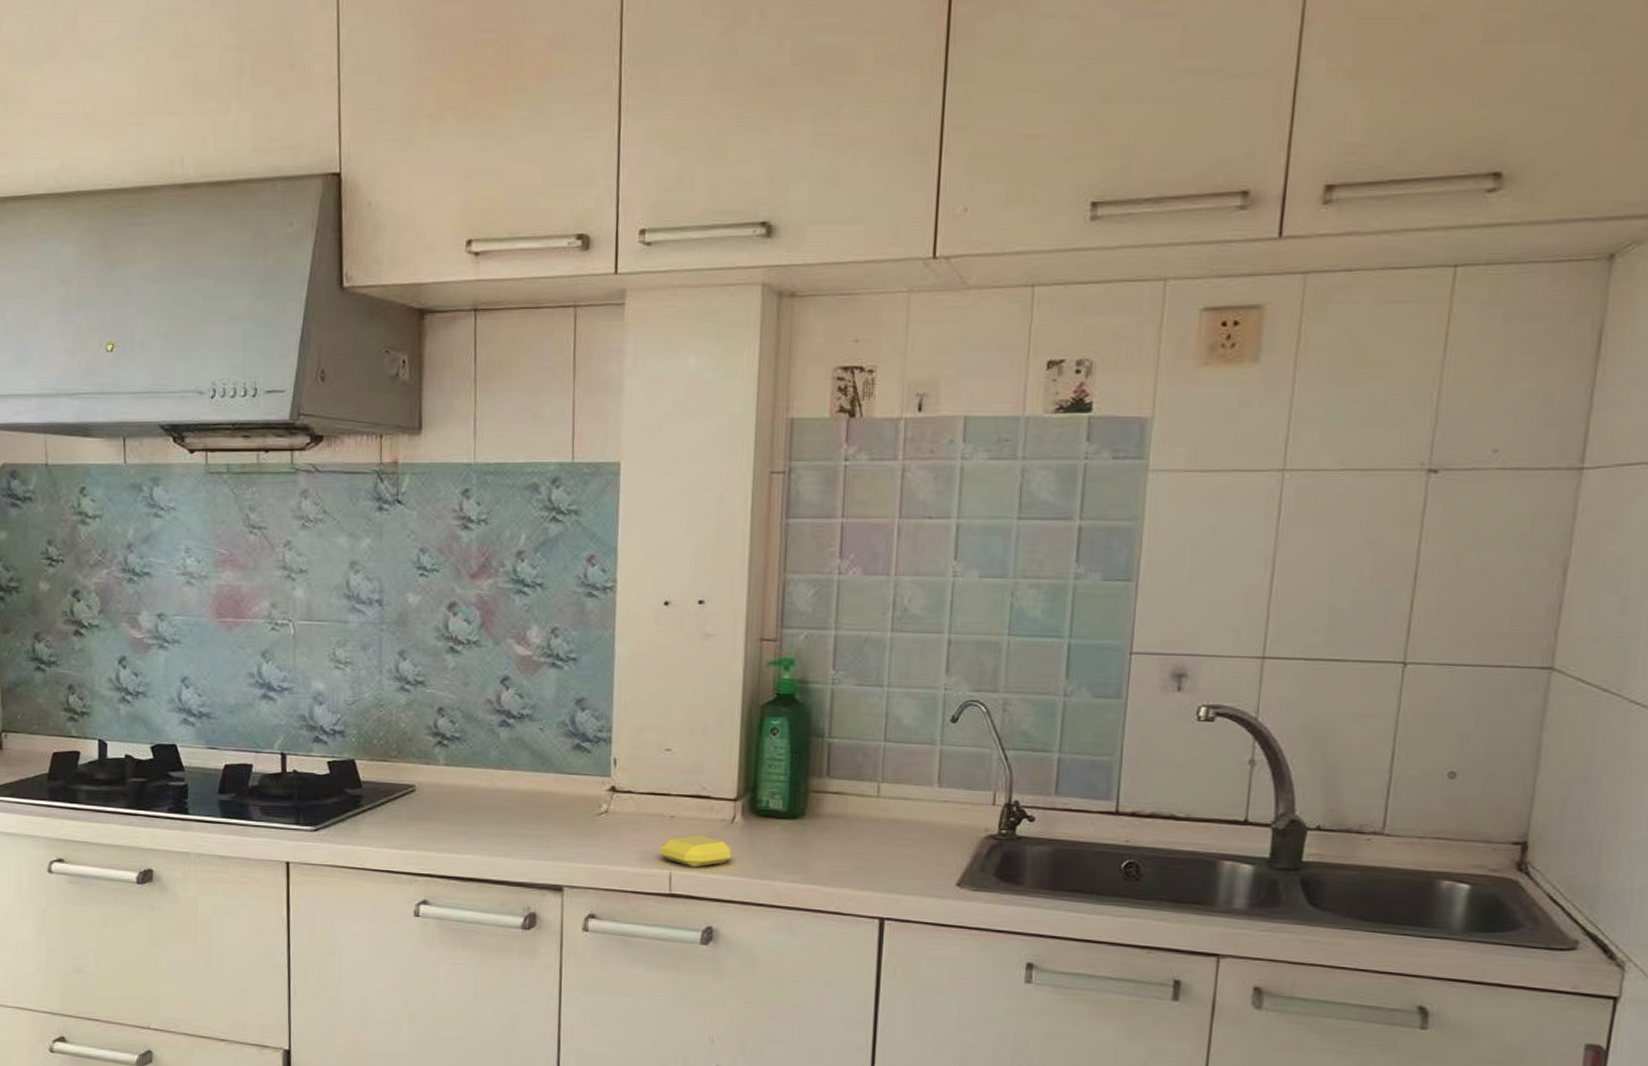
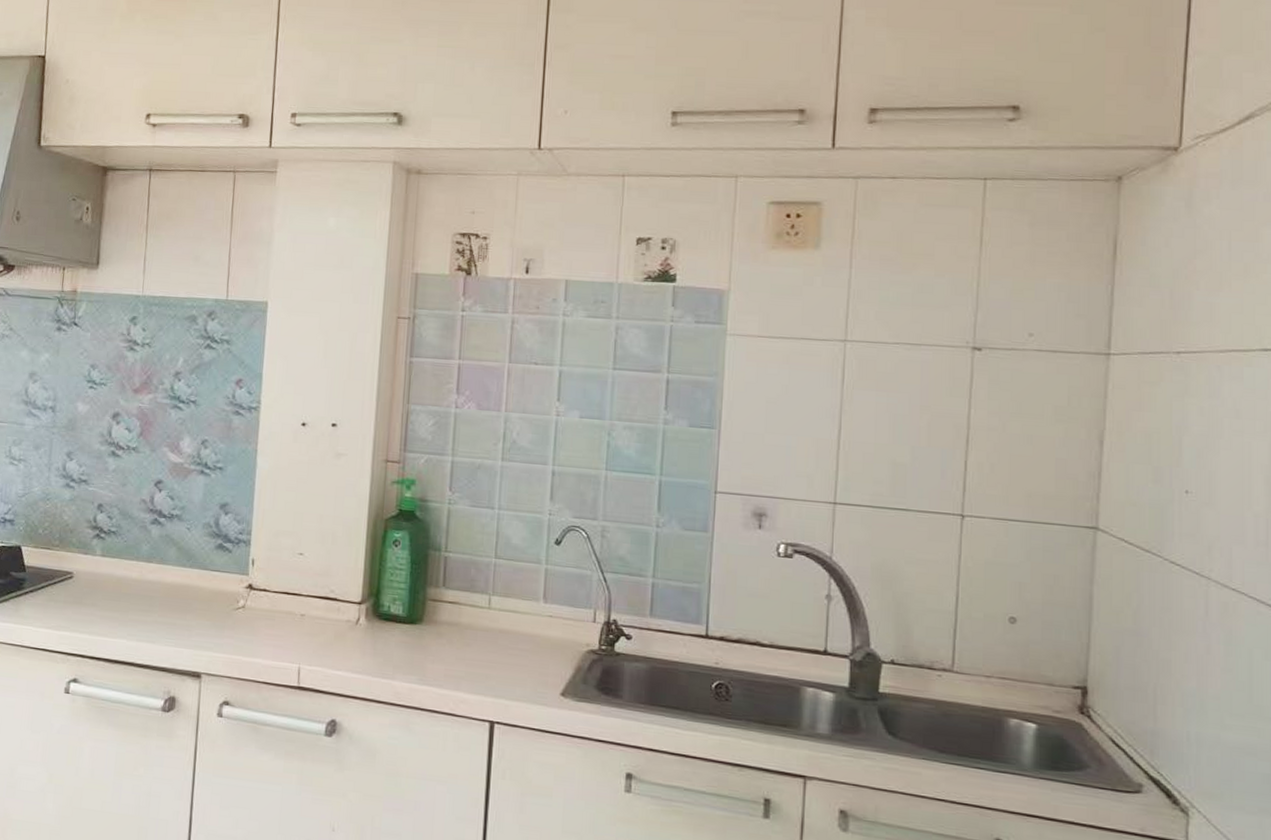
soap bar: present [660,835,732,868] -> none [290,633,356,664]

